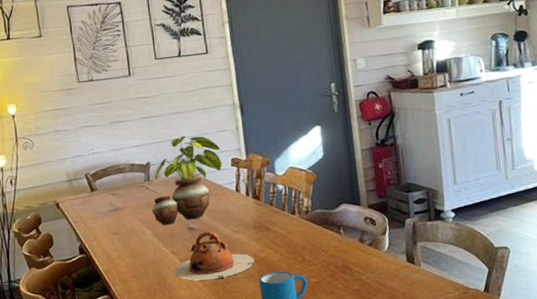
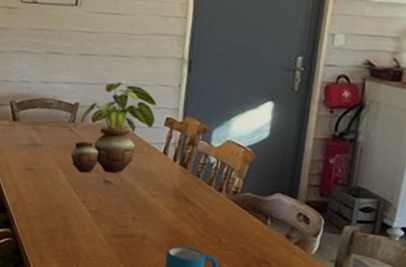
teapot: present [174,230,255,281] -> none [81,187,167,241]

